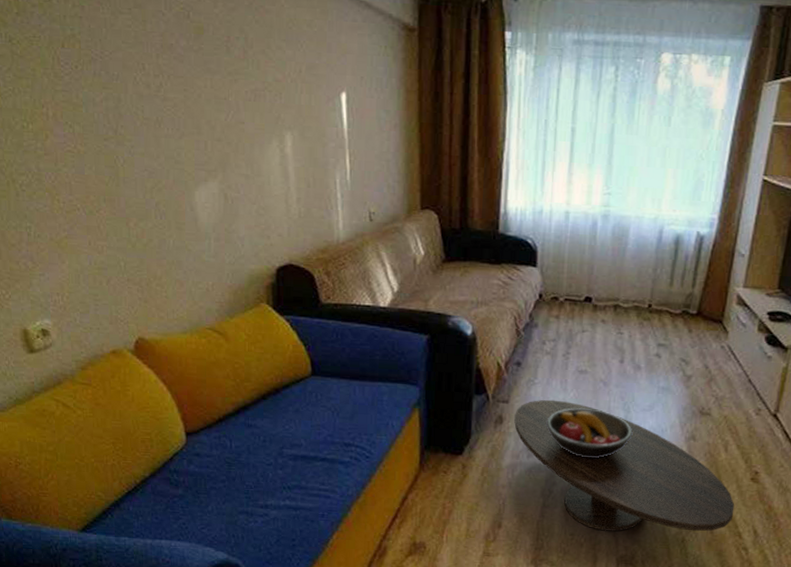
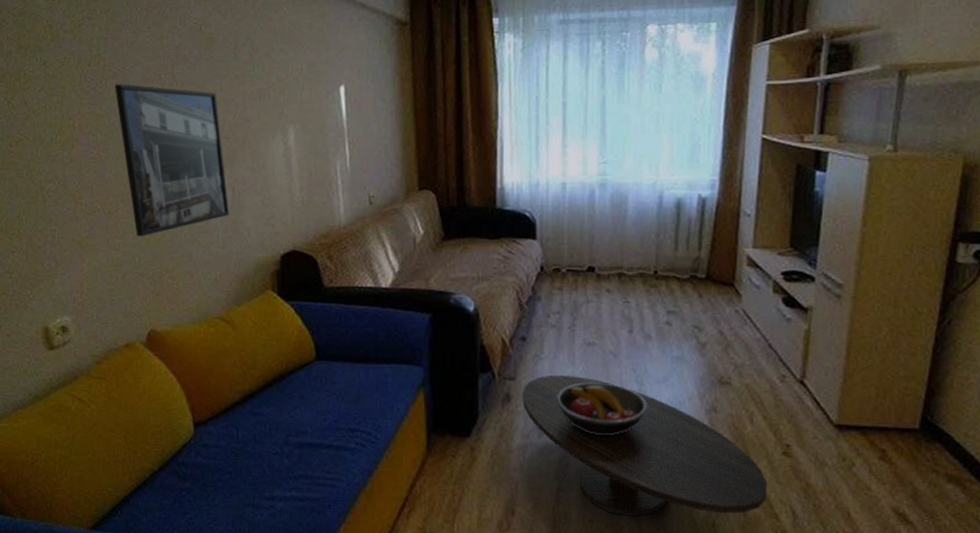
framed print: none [92,71,222,240] -> present [114,84,230,237]

